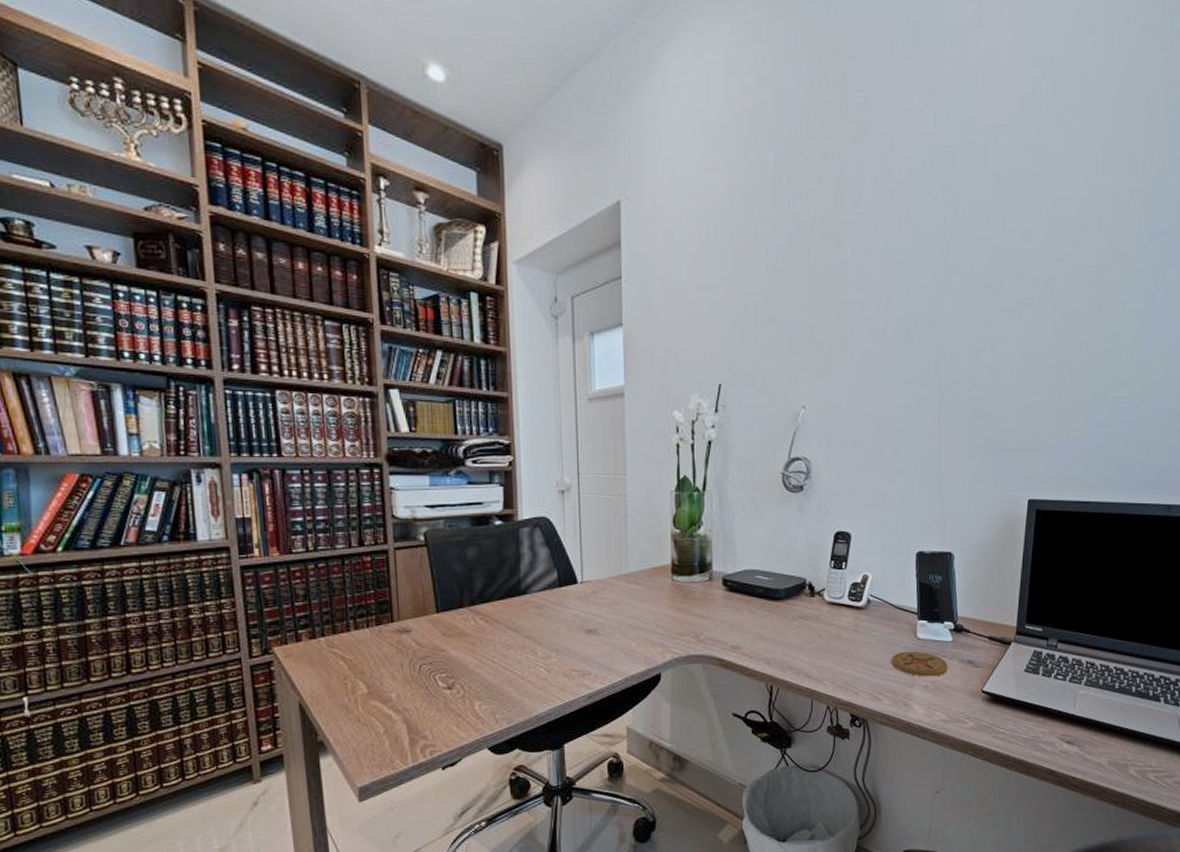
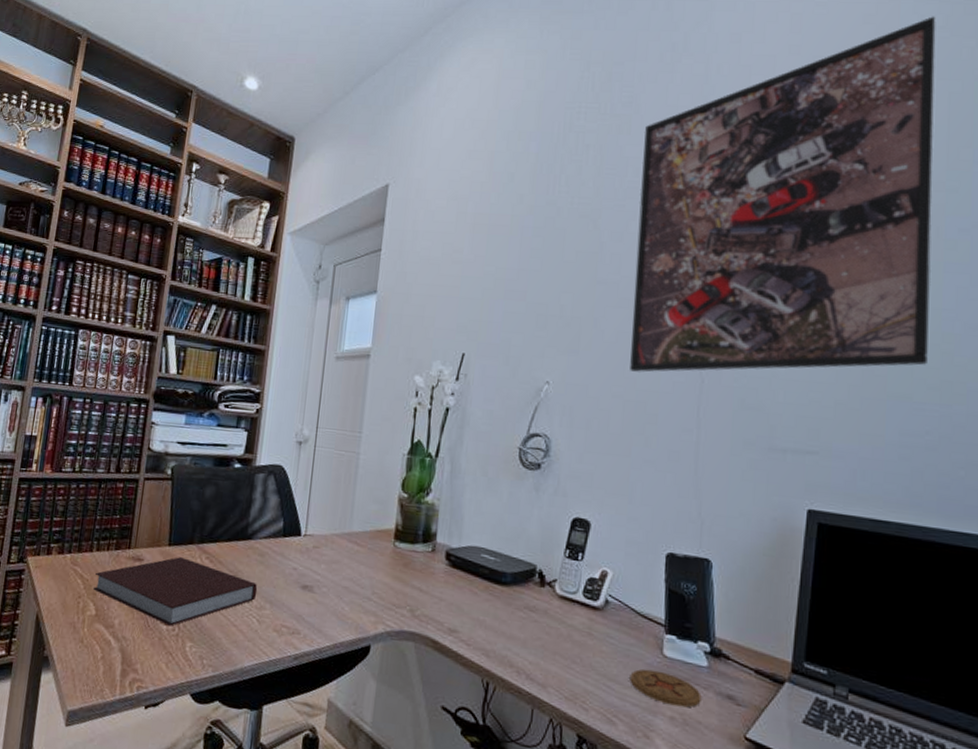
notebook: none [359,622,541,690] -> present [93,557,258,626]
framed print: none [878,15,1141,389] -> present [630,16,938,373]

